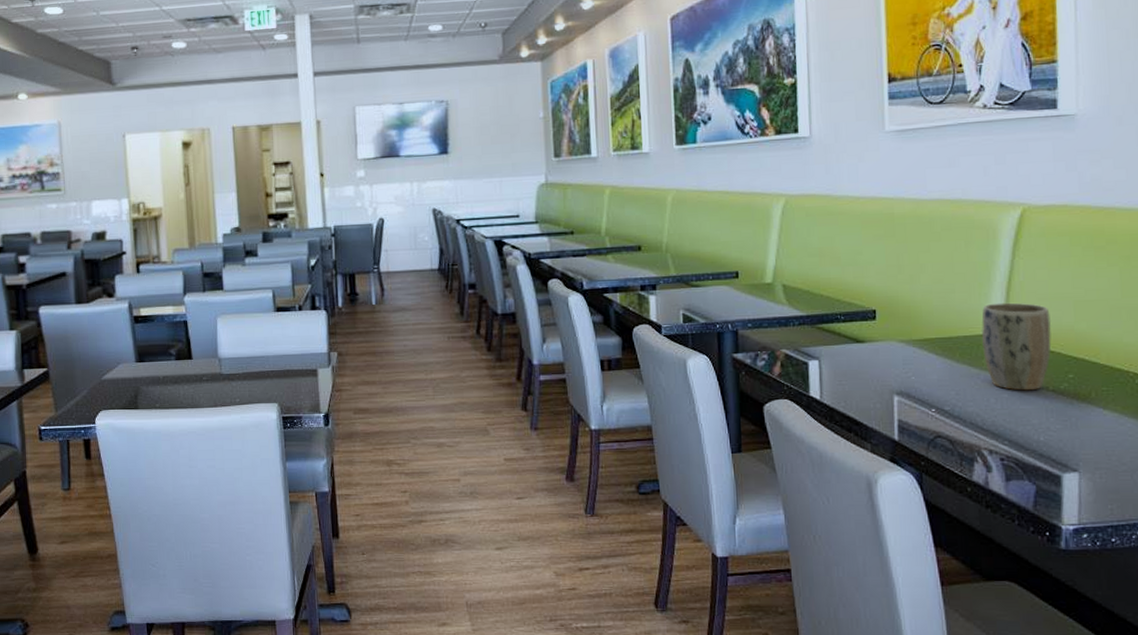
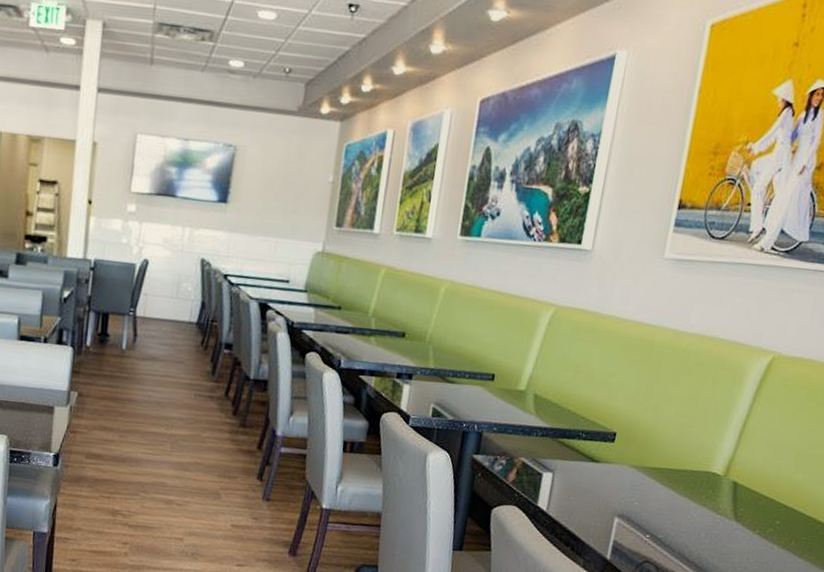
plant pot: present [981,302,1052,391] -> none [704,443,774,531]

